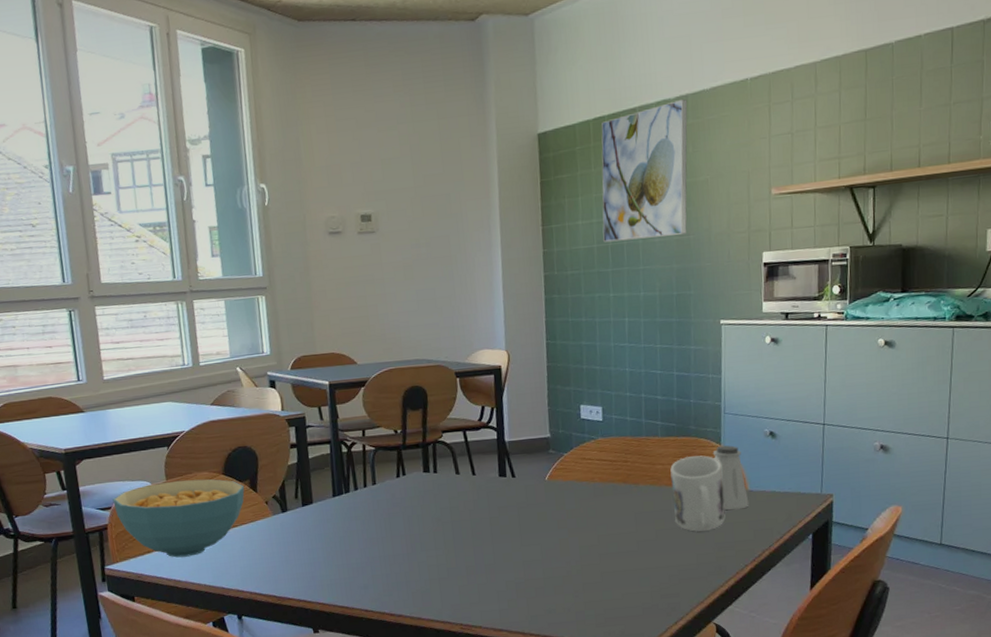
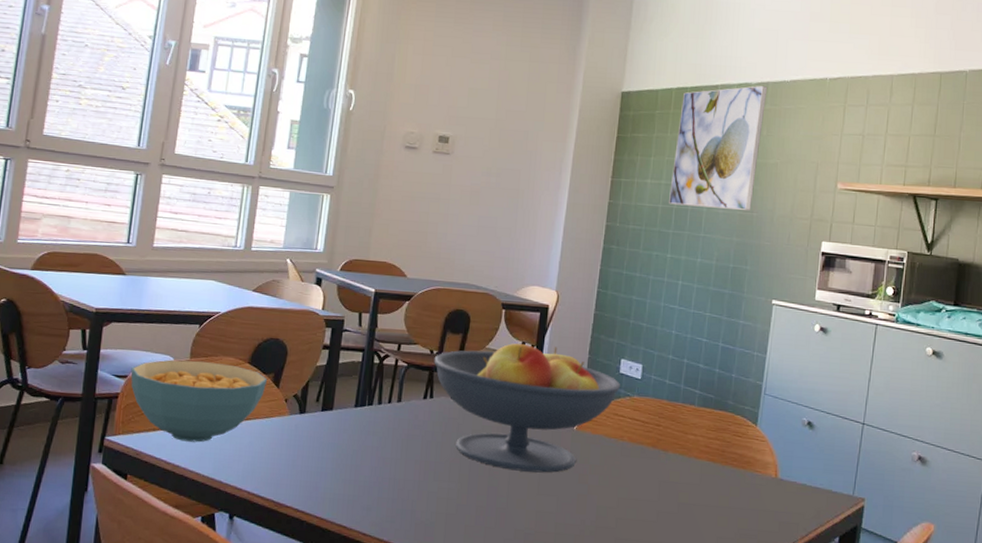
fruit bowl: none [399,405,584,529] -> present [434,343,621,473]
mug: present [670,455,726,532] -> none [700,432,755,514]
saltshaker: present [712,445,749,510] -> none [747,427,778,497]

